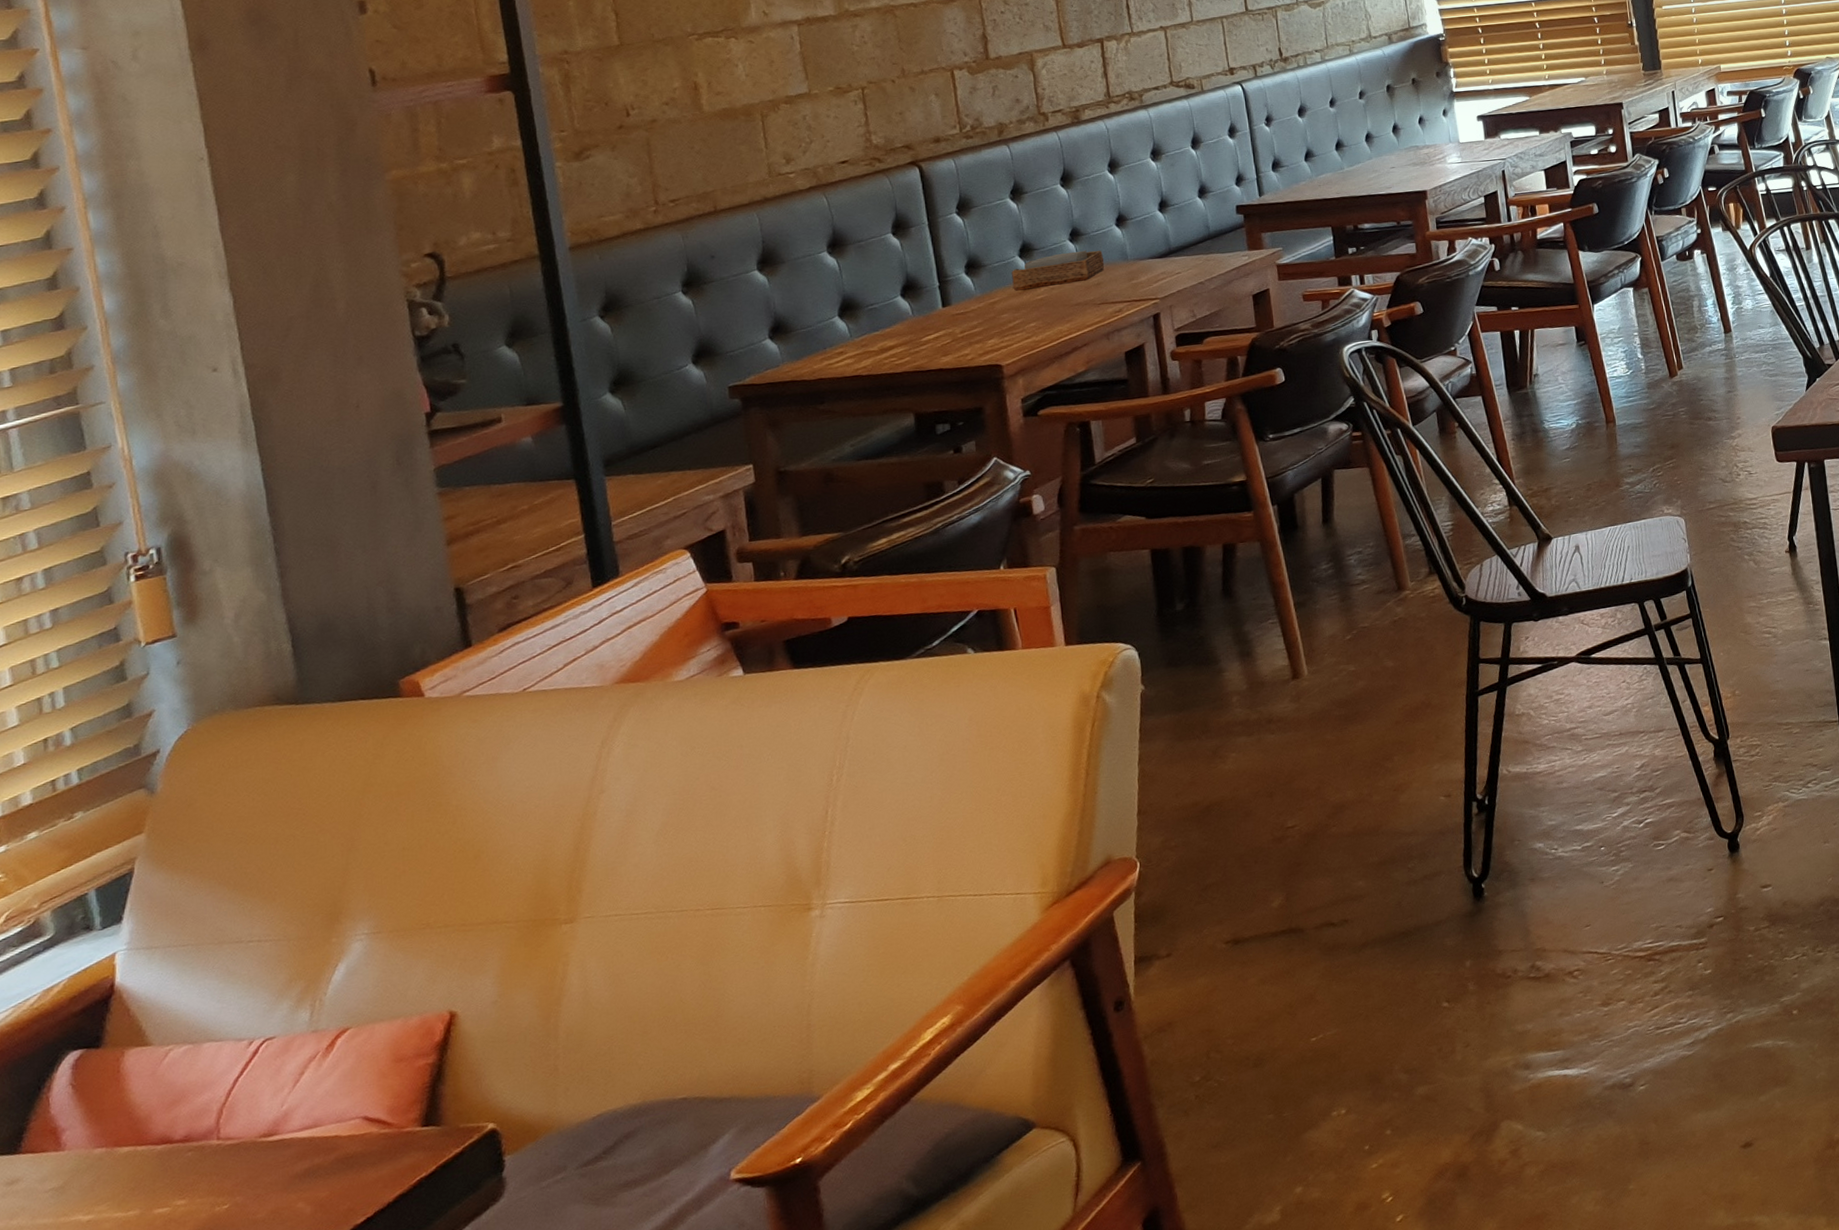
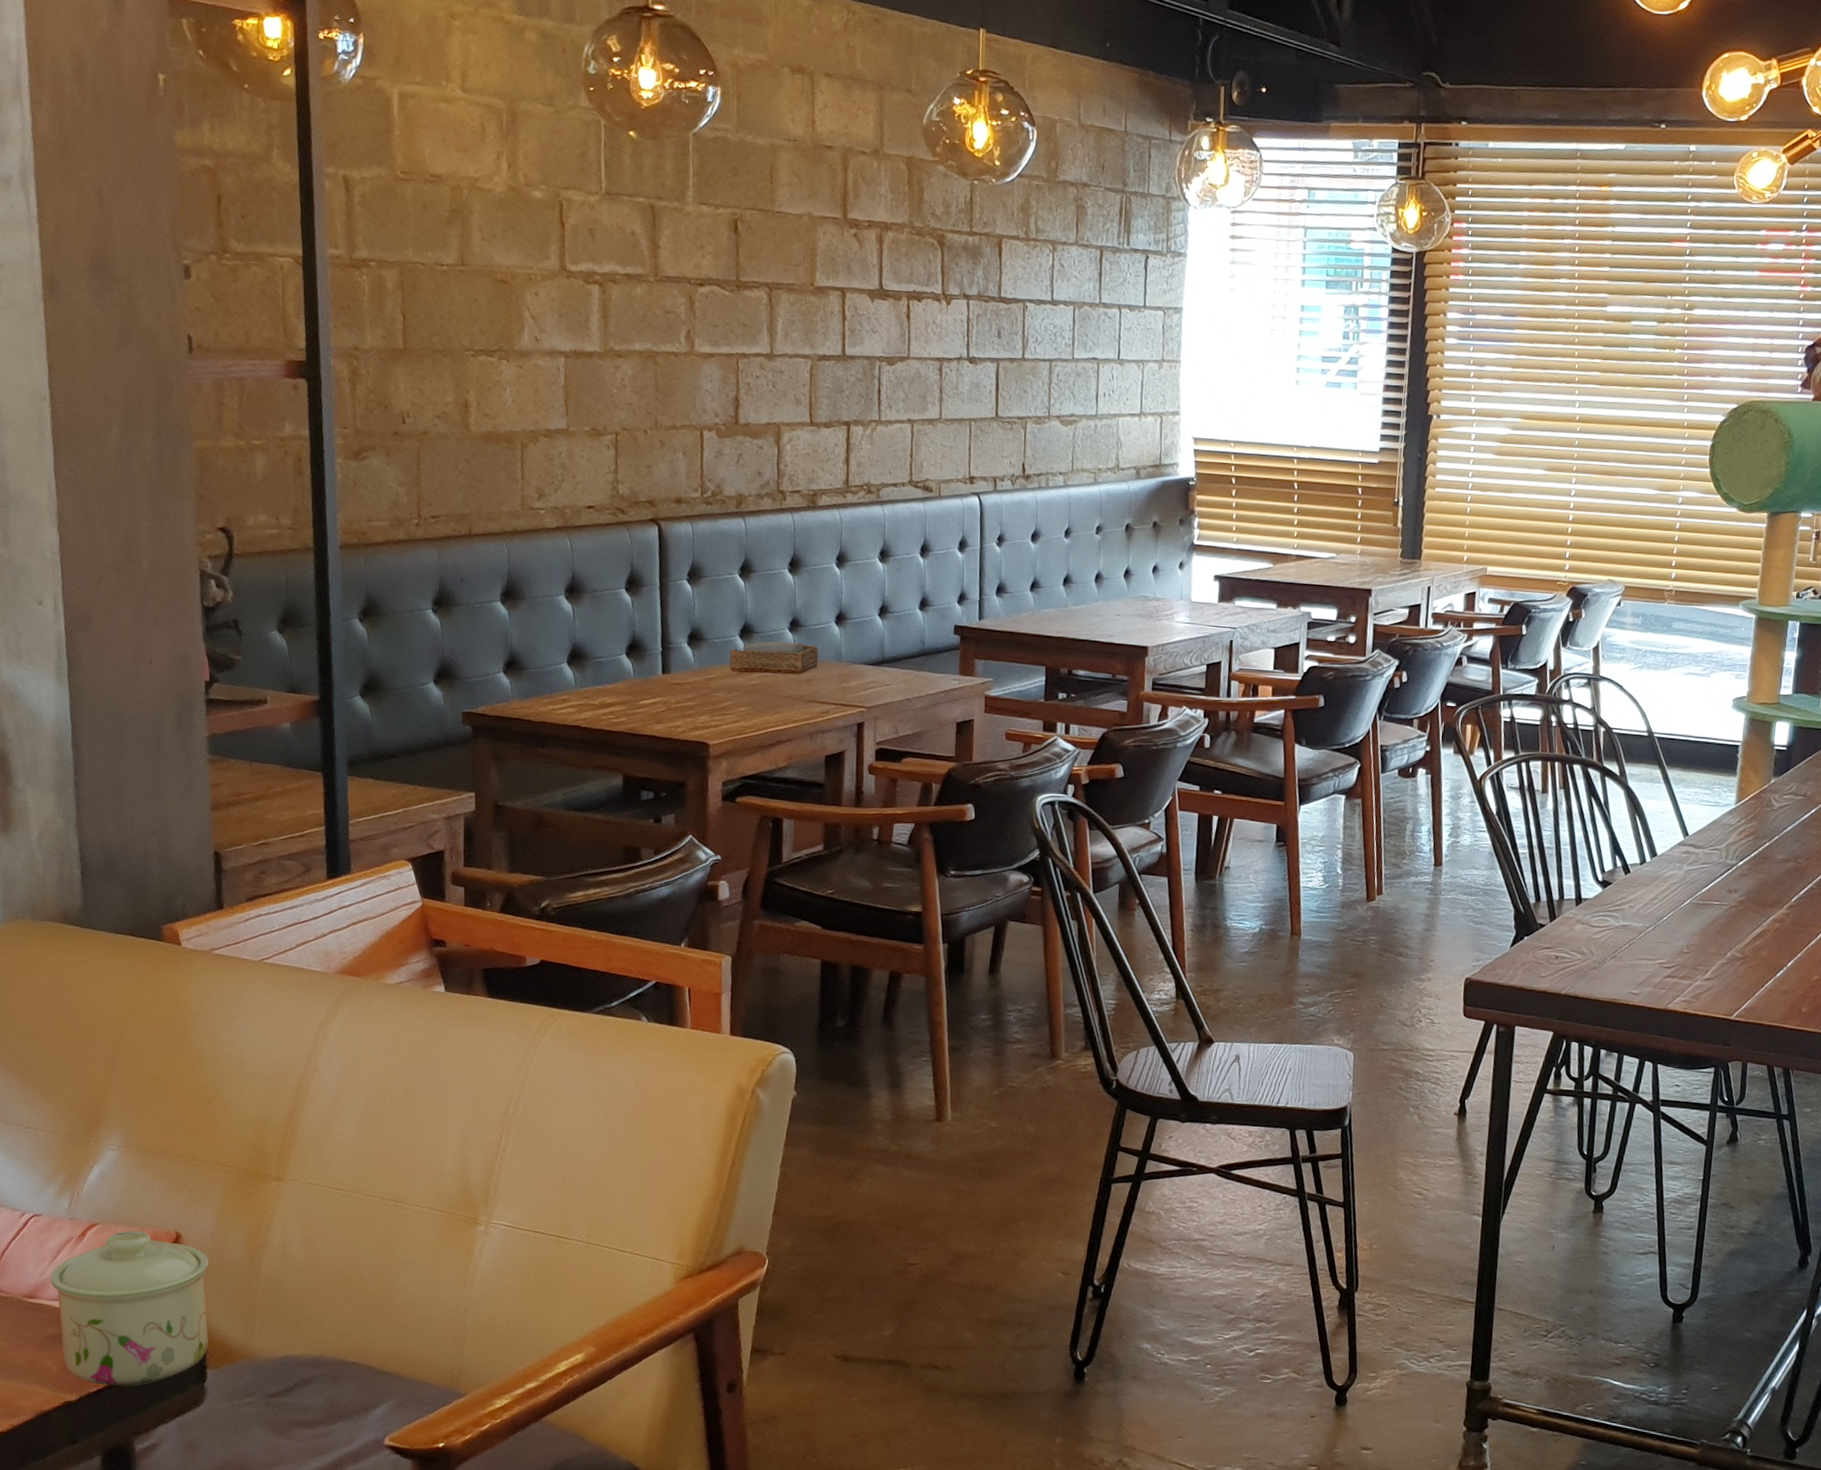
sugar bowl: none [293,1021,503,1214] -> present [50,1230,209,1387]

